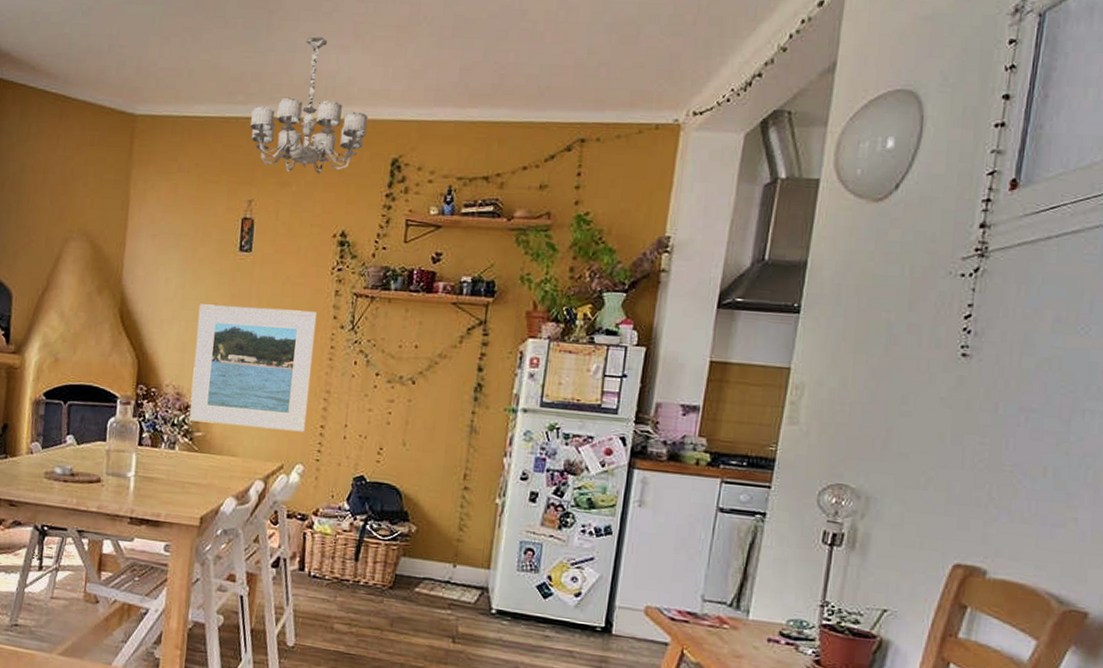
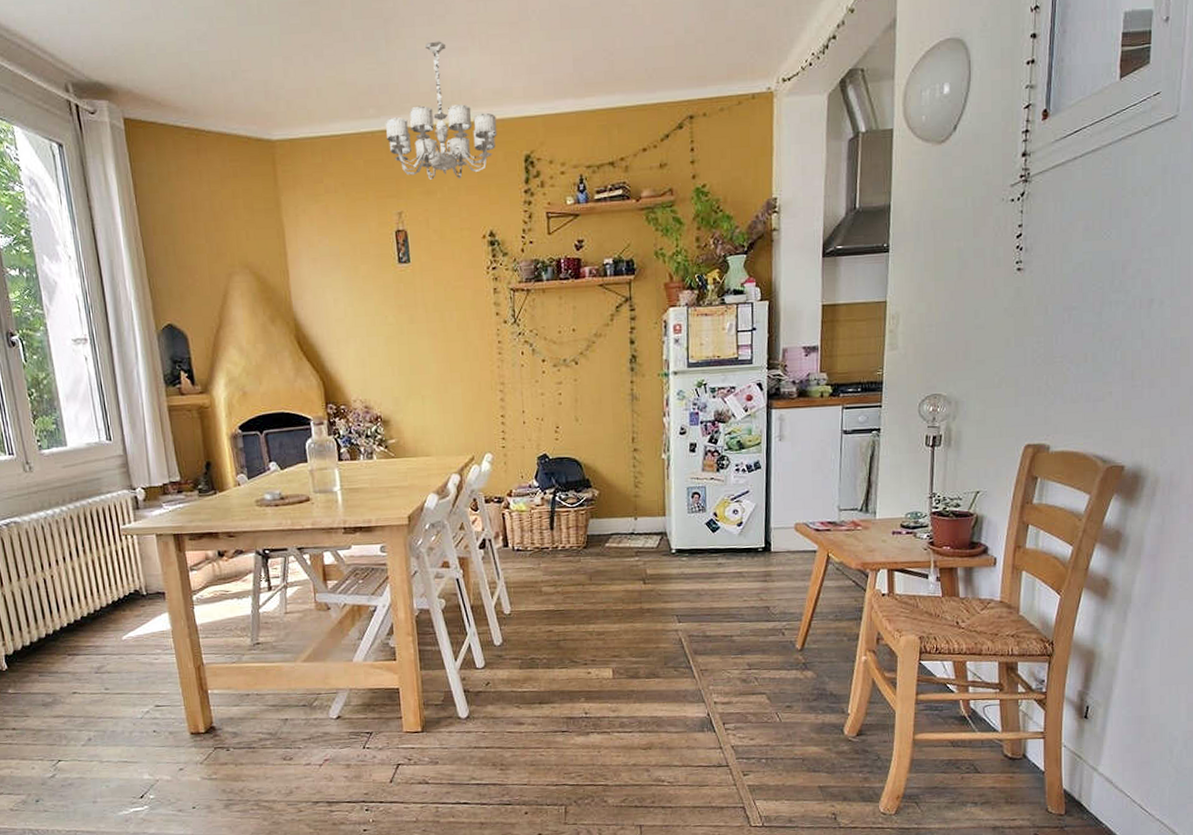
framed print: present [189,304,318,432] -> none [370,311,488,431]

